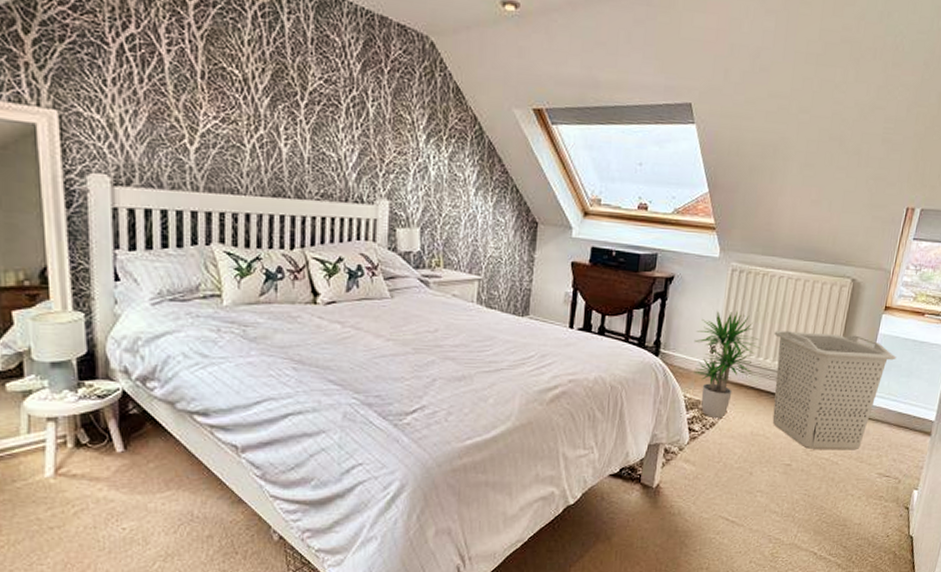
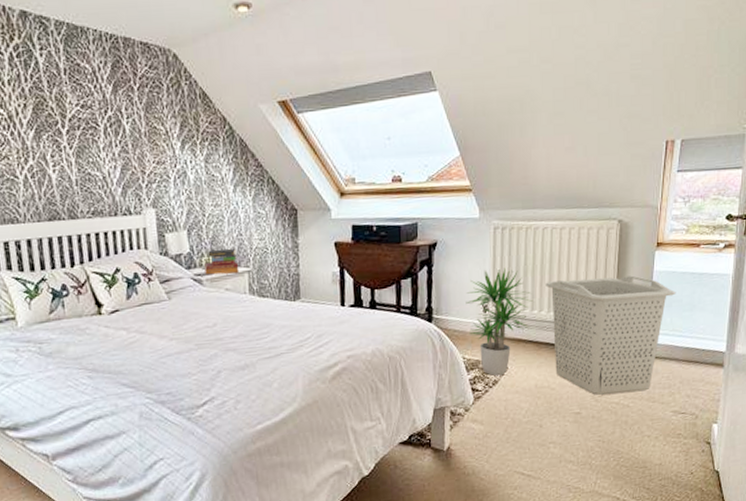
books: none [433,251,471,279] -> present [204,248,239,275]

